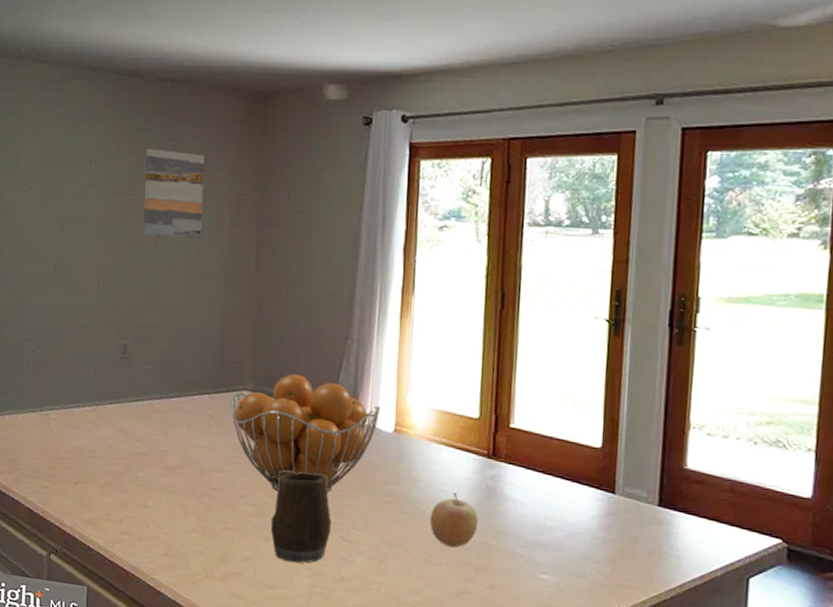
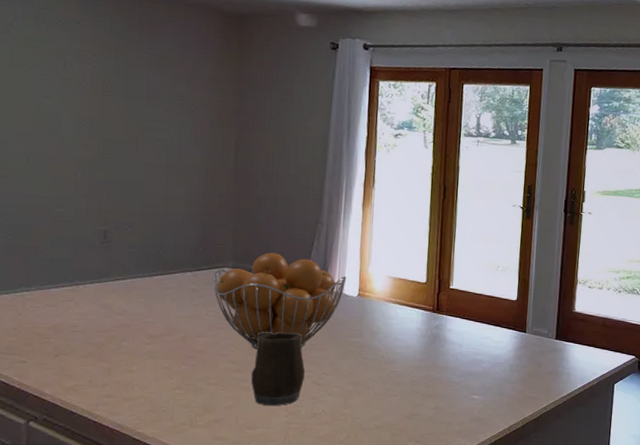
wall art: present [143,148,205,238] -> none [122,55,184,137]
fruit: present [429,492,479,548] -> none [387,339,426,382]

